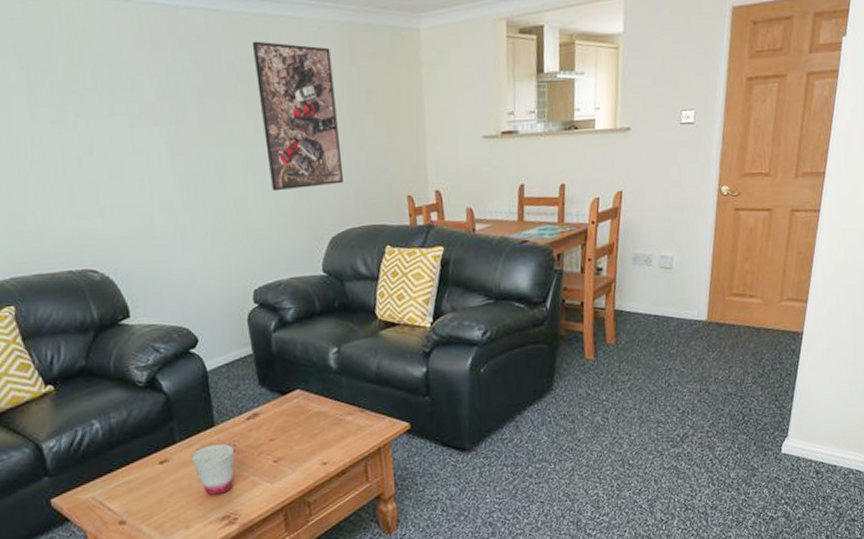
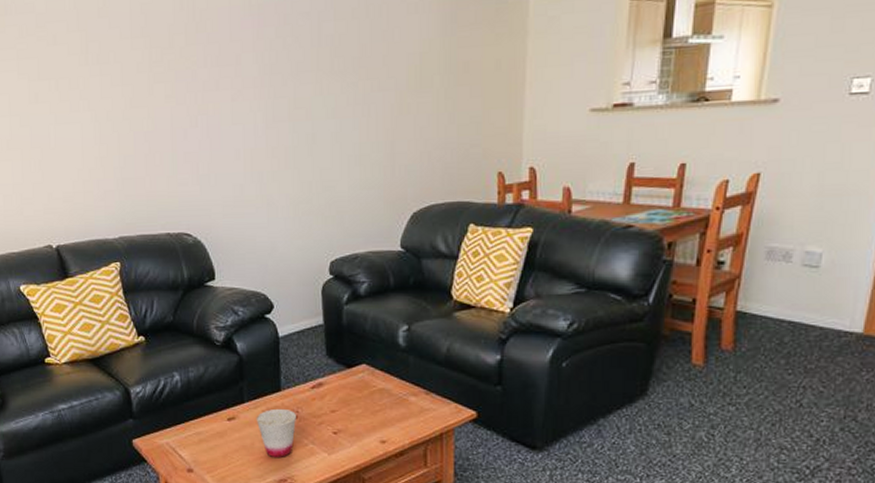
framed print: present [251,41,343,192] -> none [352,14,430,165]

